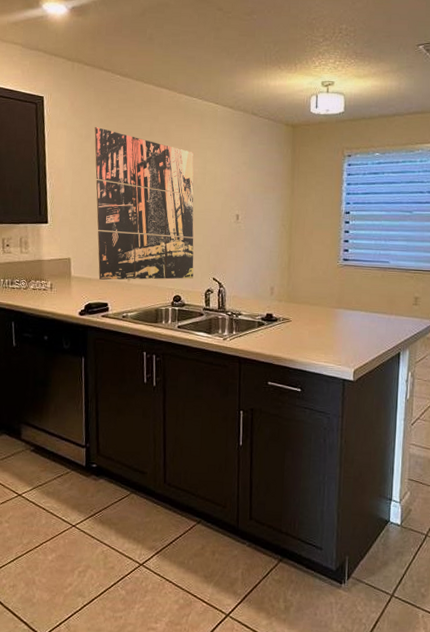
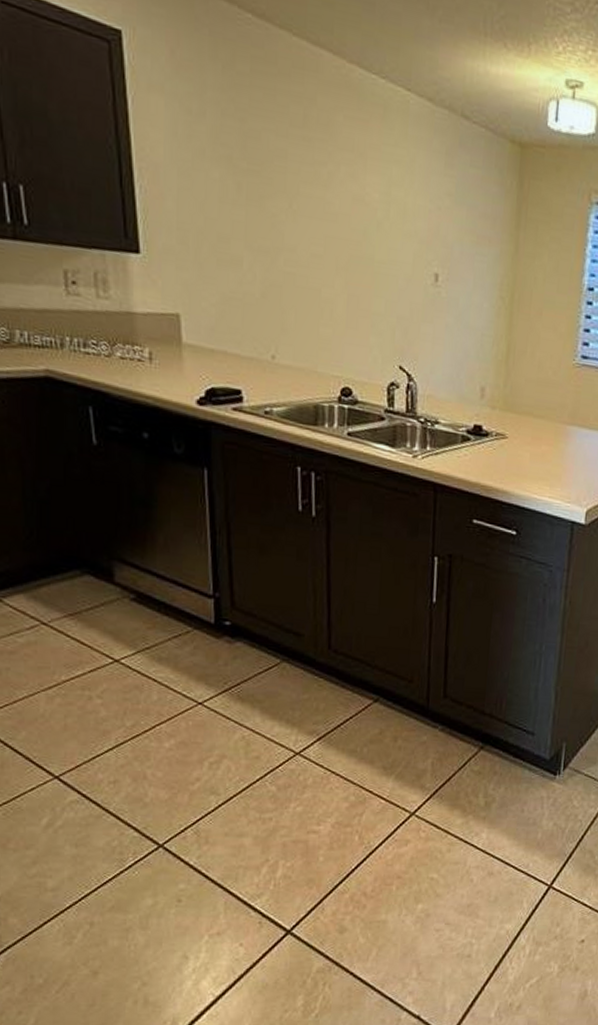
wall art: present [94,127,194,280] -> none [212,99,372,365]

